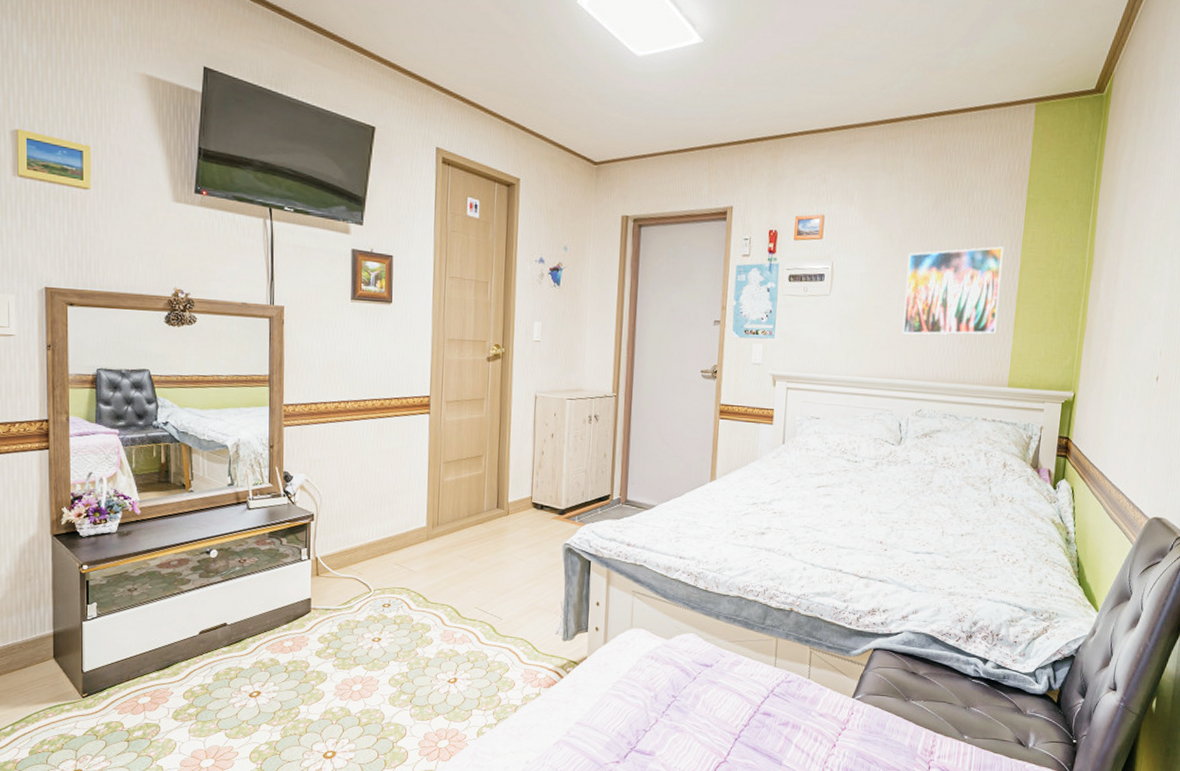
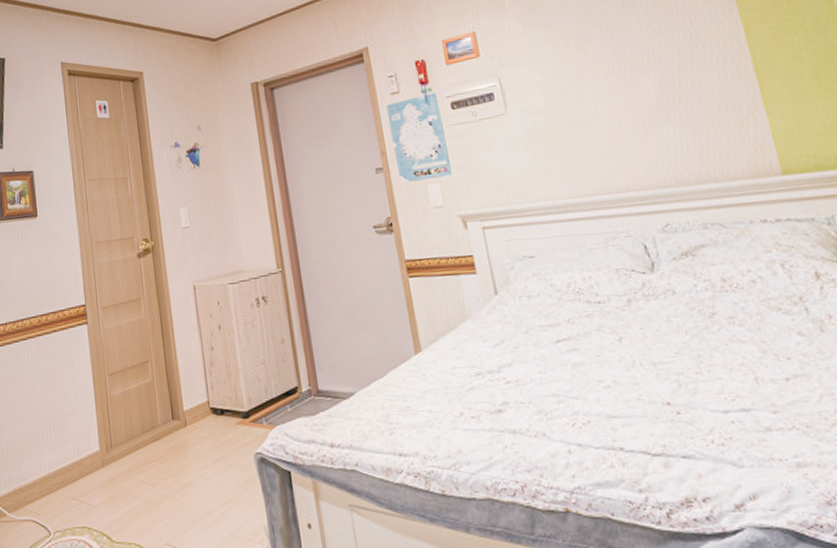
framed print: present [902,246,1004,335] -> none [591,14,741,139]

